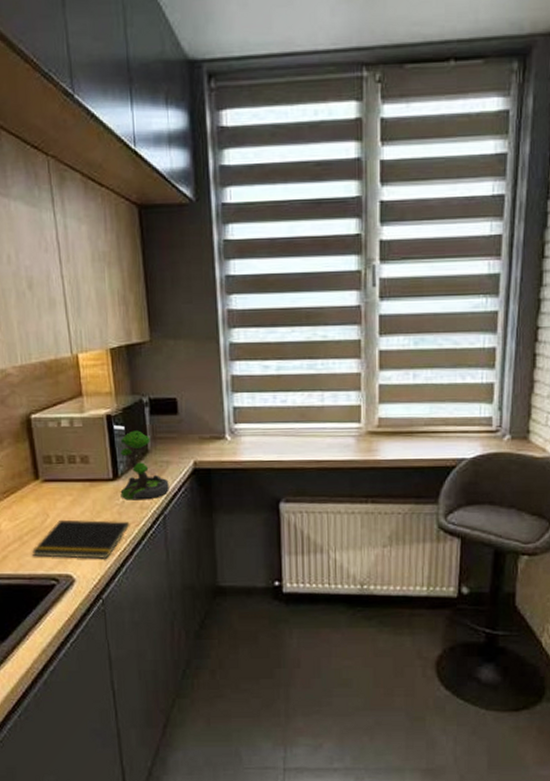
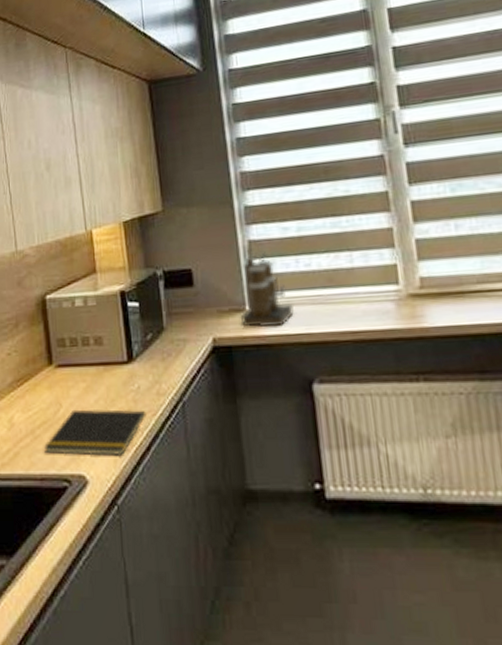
plant: present [119,430,169,500] -> none [134,306,187,386]
coffee maker: none [219,380,268,454] -> present [240,246,294,328]

